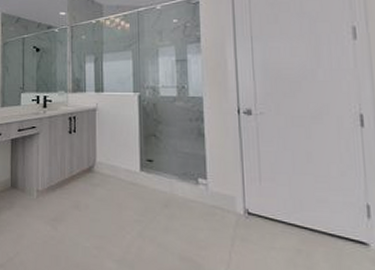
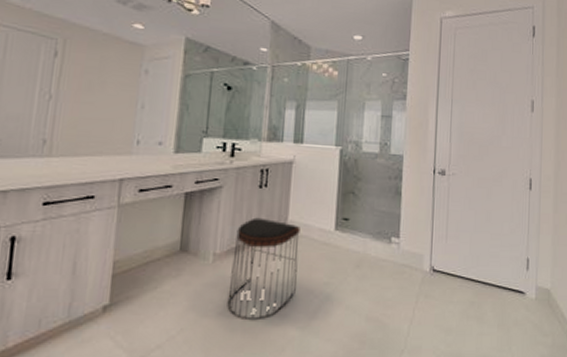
stool: none [51,159,109,251] -> present [227,217,300,321]

